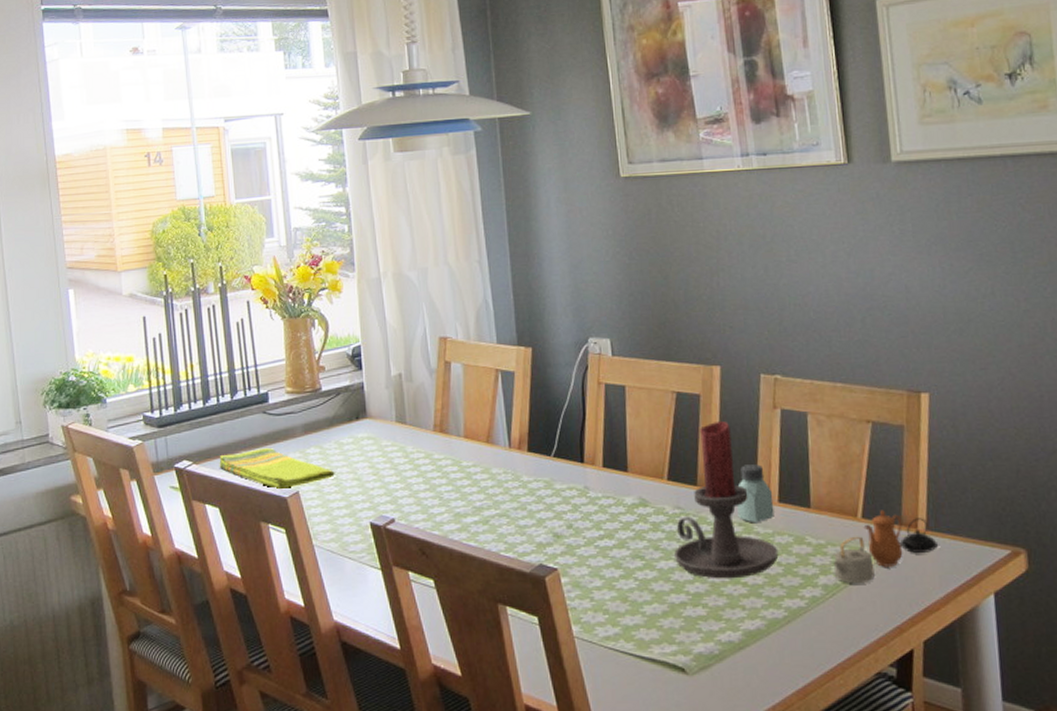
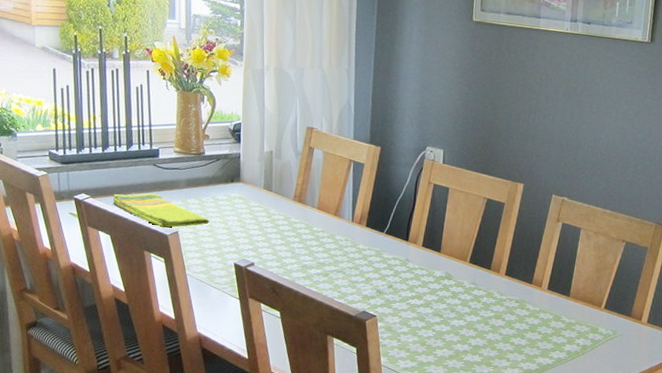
candle holder: present [674,420,779,579] -> none [465,224,541,339]
saltshaker: present [737,464,775,523] -> none [516,259,545,303]
teapot: present [833,510,939,584] -> none [577,305,653,354]

